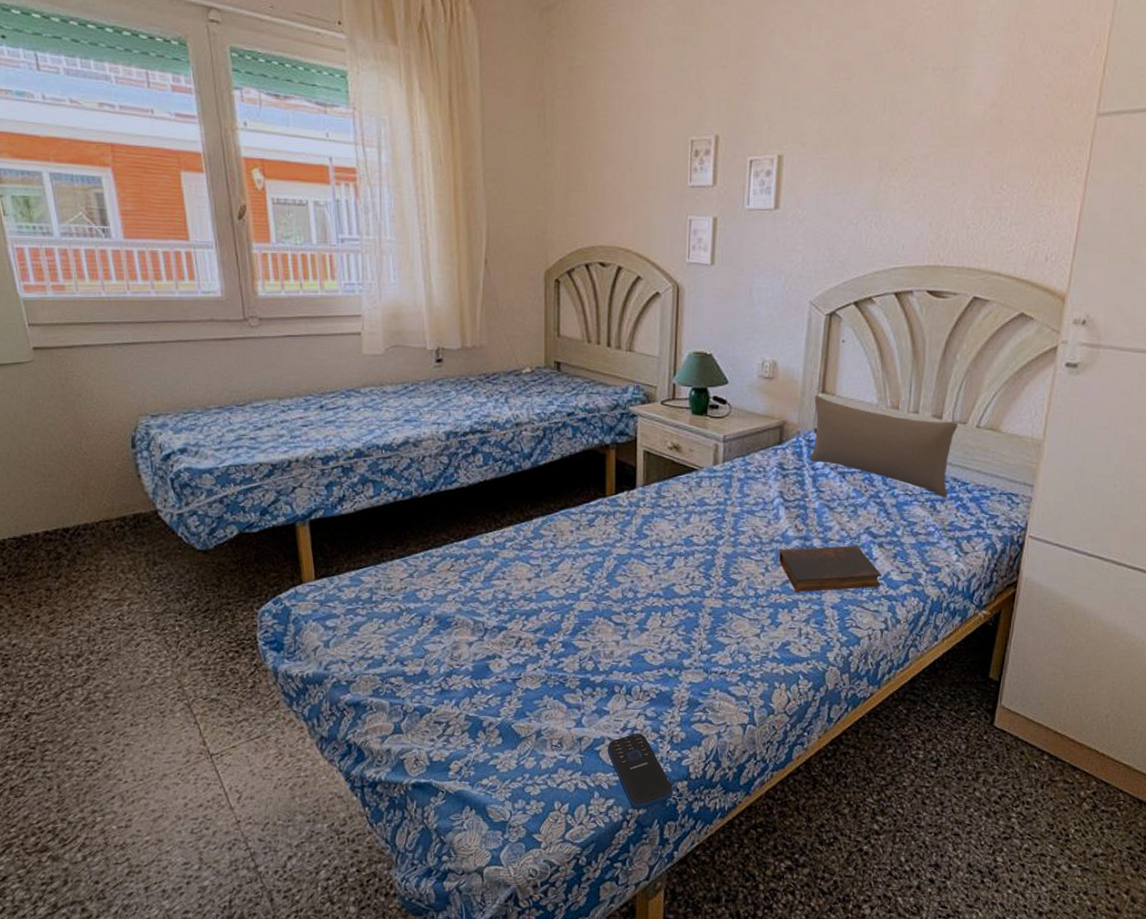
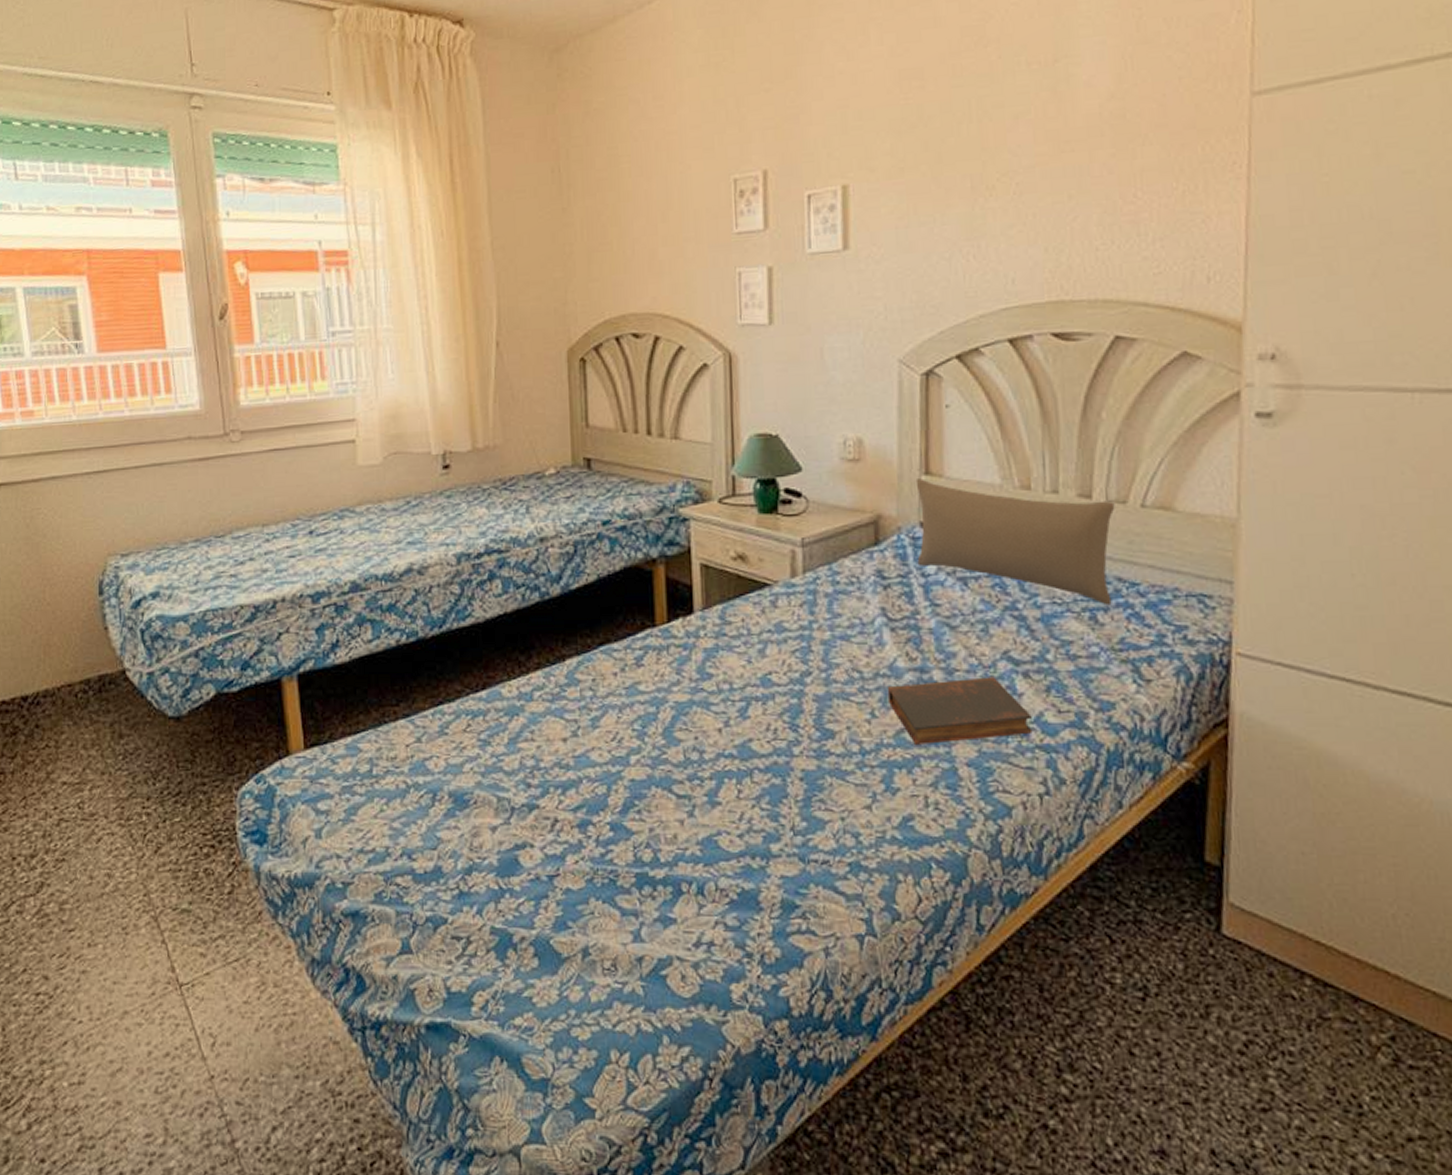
mobile phone: present [607,733,673,810] -> none [676,950,769,1063]

